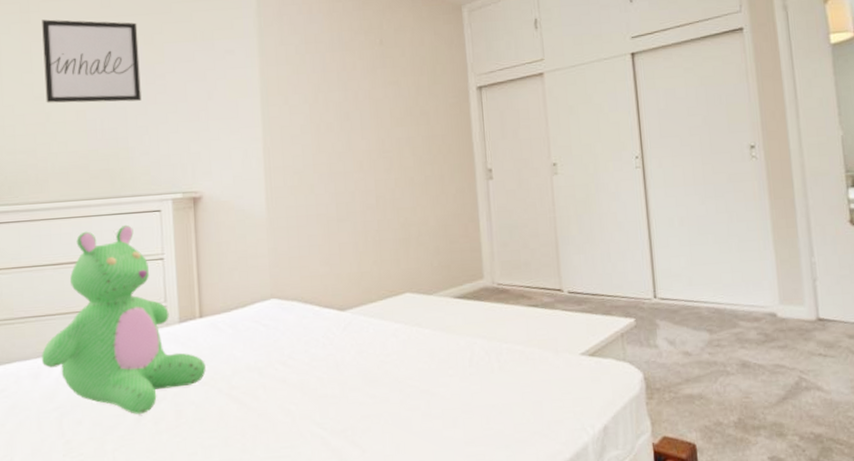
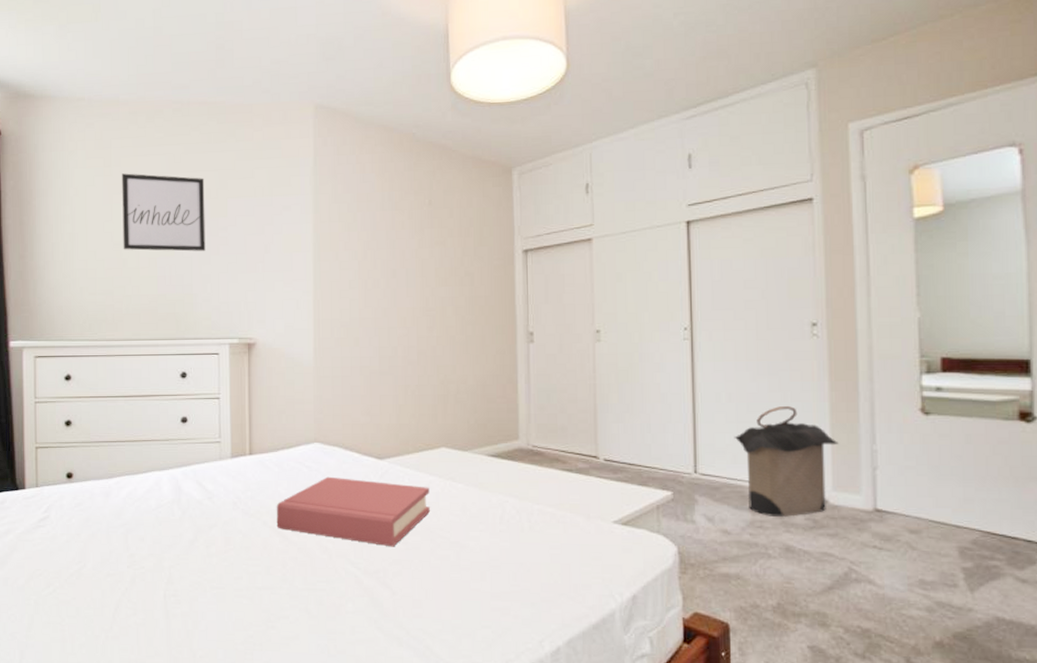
teddy bear: present [41,224,206,414] -> none [111,364,253,537]
hardback book: none [232,333,397,403] -> present [276,476,430,547]
laundry hamper: none [688,226,782,335] -> present [734,406,839,517]

